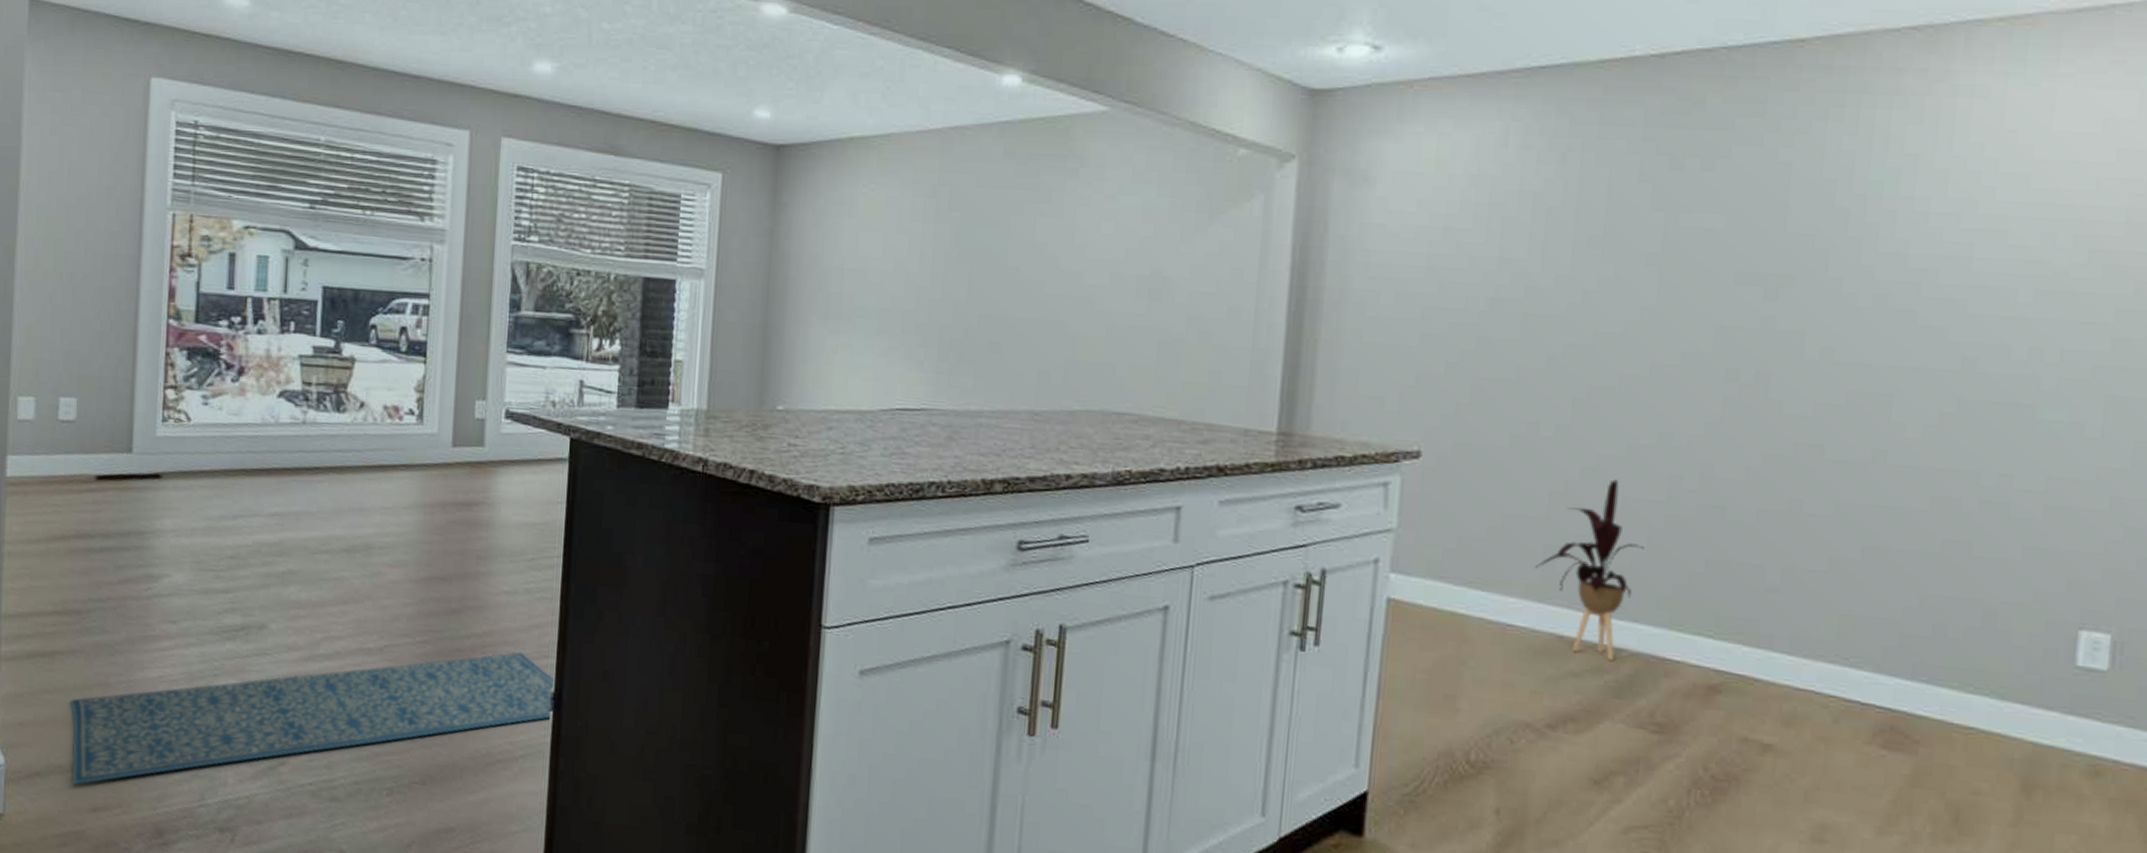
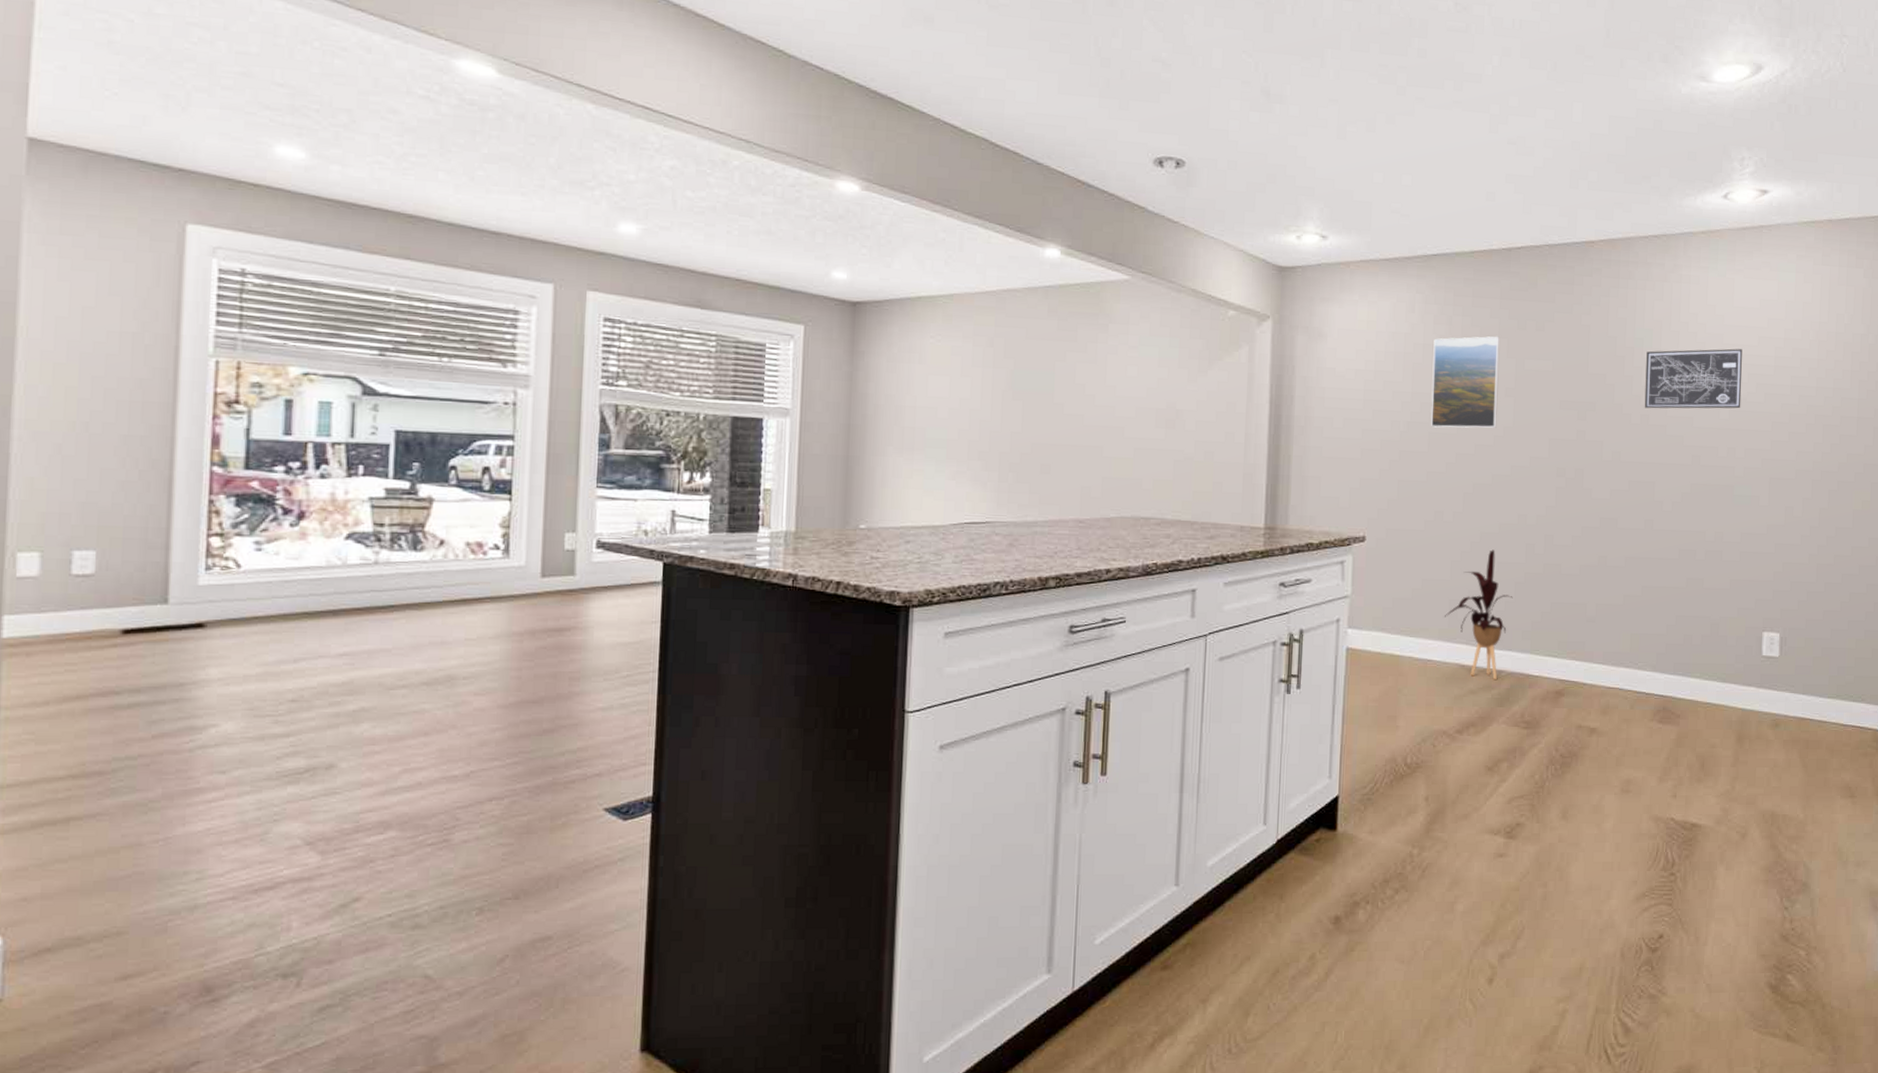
rug: present [70,652,555,785] -> none [90,763,653,955]
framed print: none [1526,179,1641,310] -> present [1431,336,1500,428]
wall art: none [1880,196,2065,288] -> present [1644,348,1742,409]

